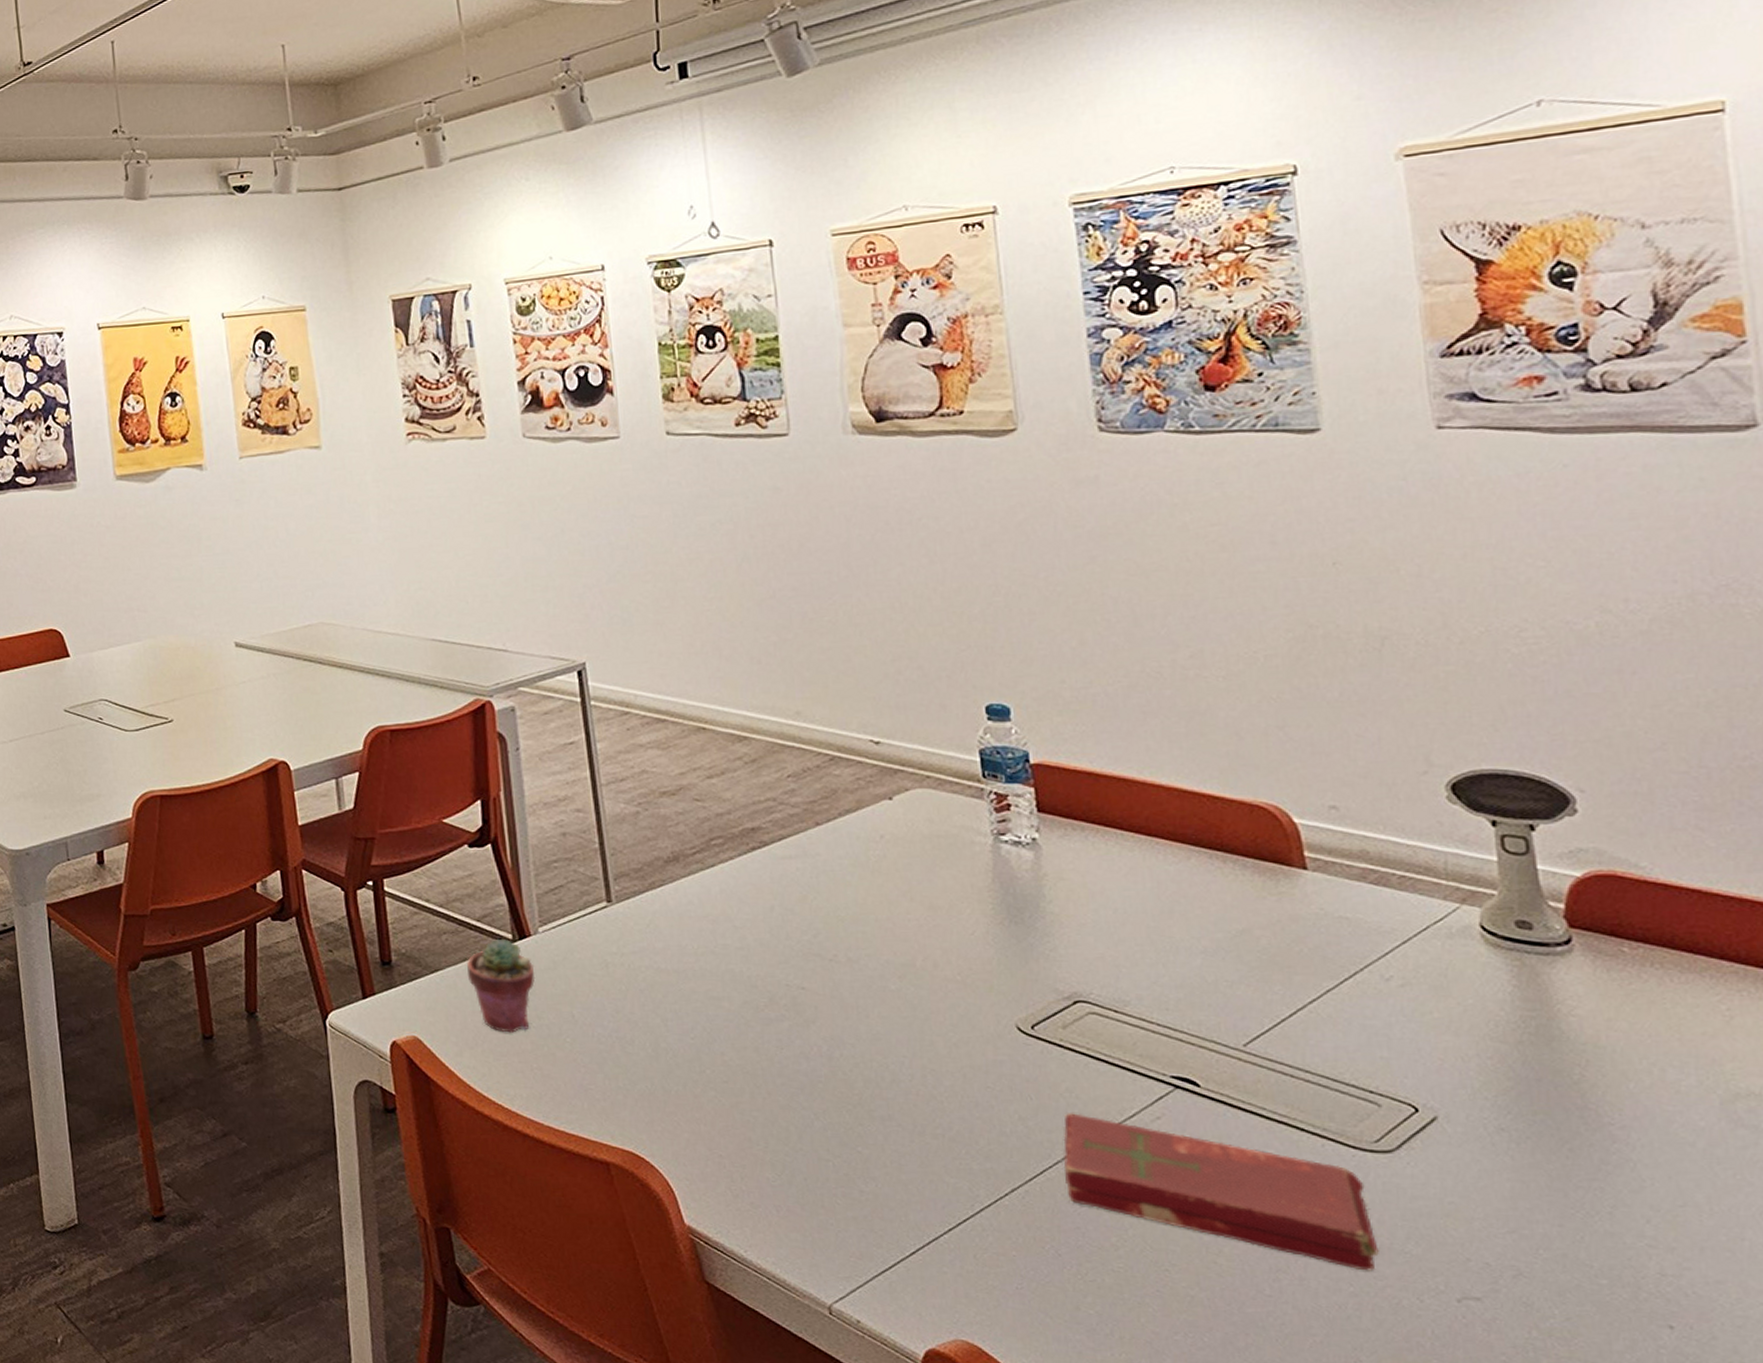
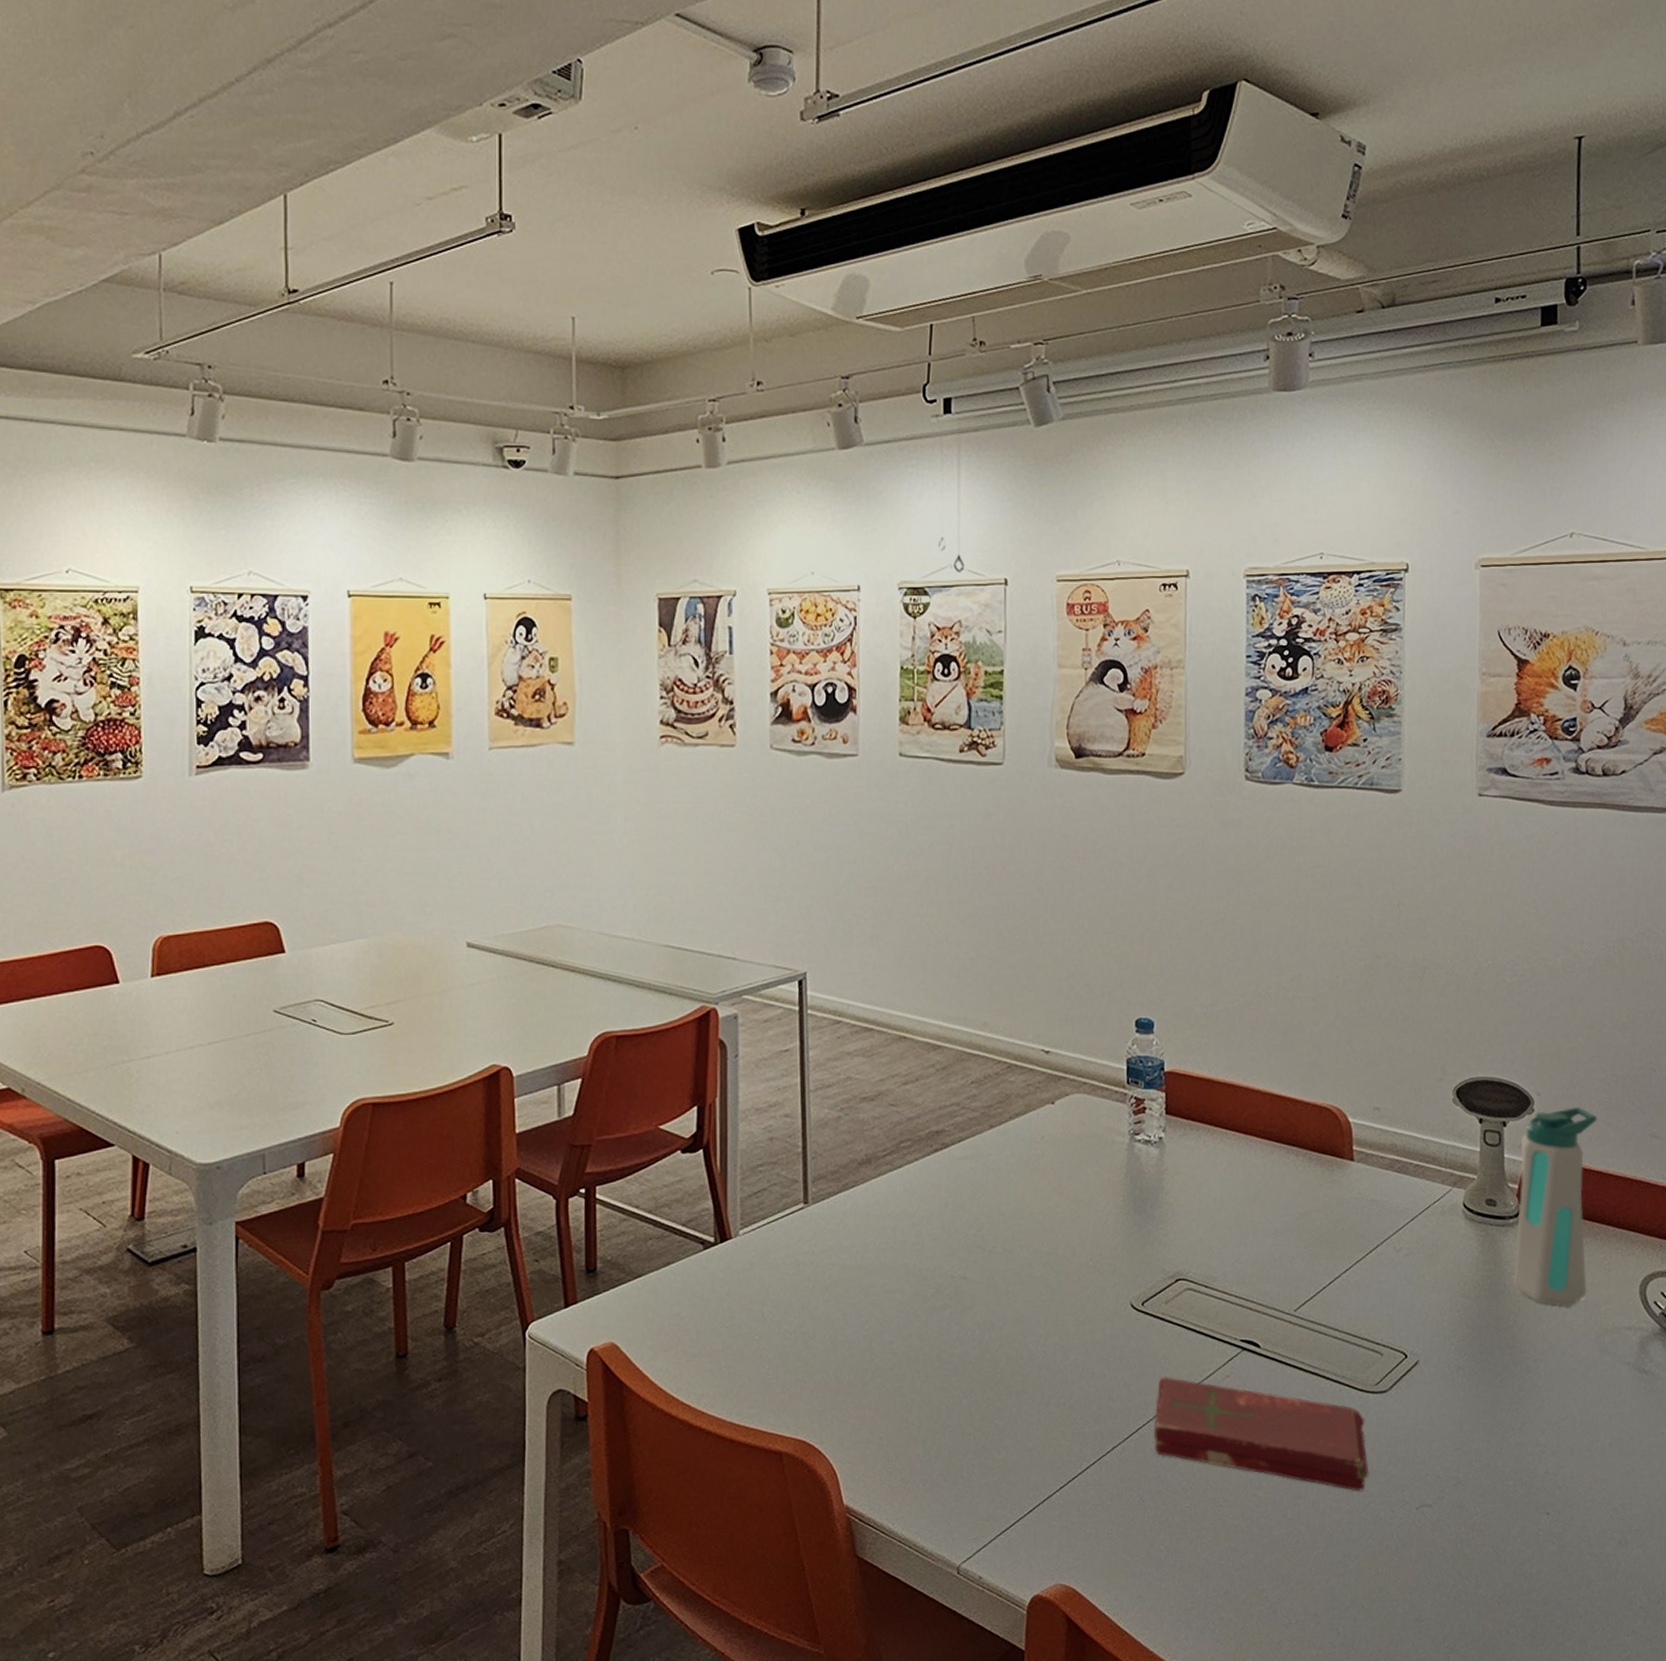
potted succulent: present [466,938,536,1033] -> none [668,1242,732,1334]
water bottle: none [1561,806,1697,1061] -> present [1514,1106,1598,1306]

